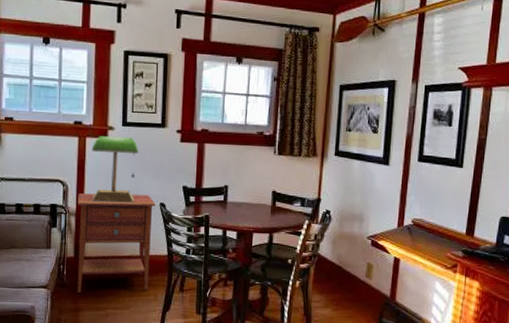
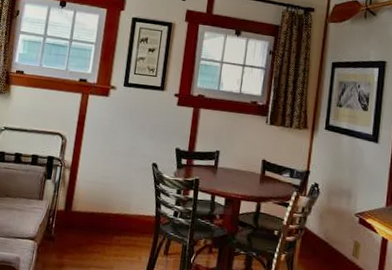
nightstand: present [77,193,156,293] -> none [63,147,148,251]
table lamp: present [91,136,139,203] -> none [87,94,137,161]

